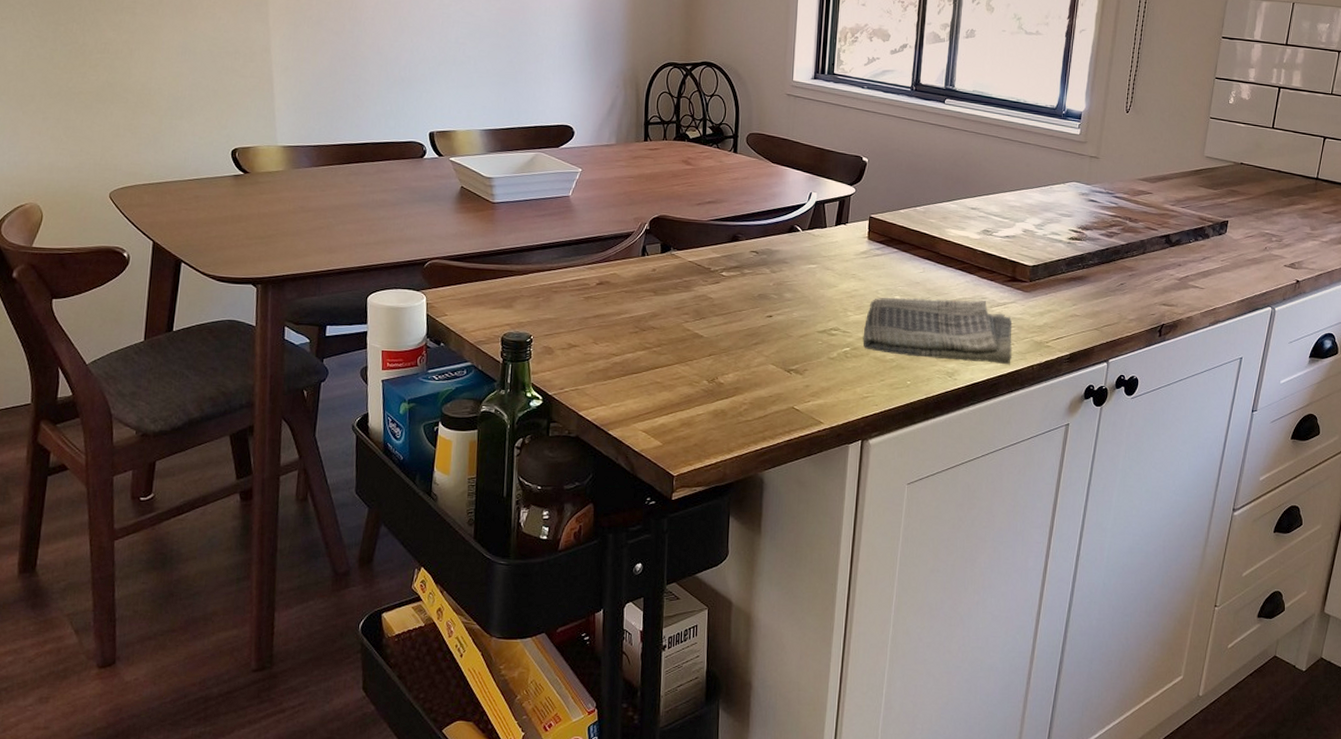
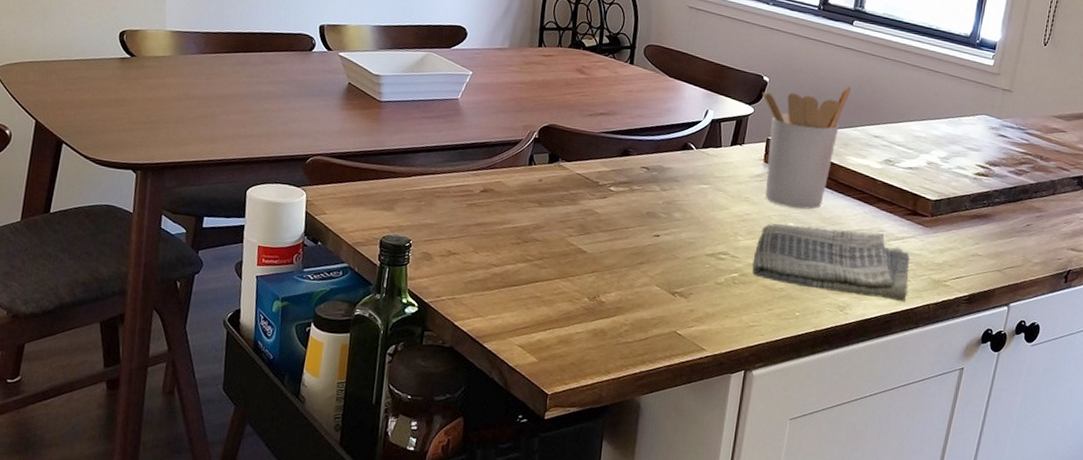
utensil holder: none [862,161,947,282] -> present [761,85,852,209]

